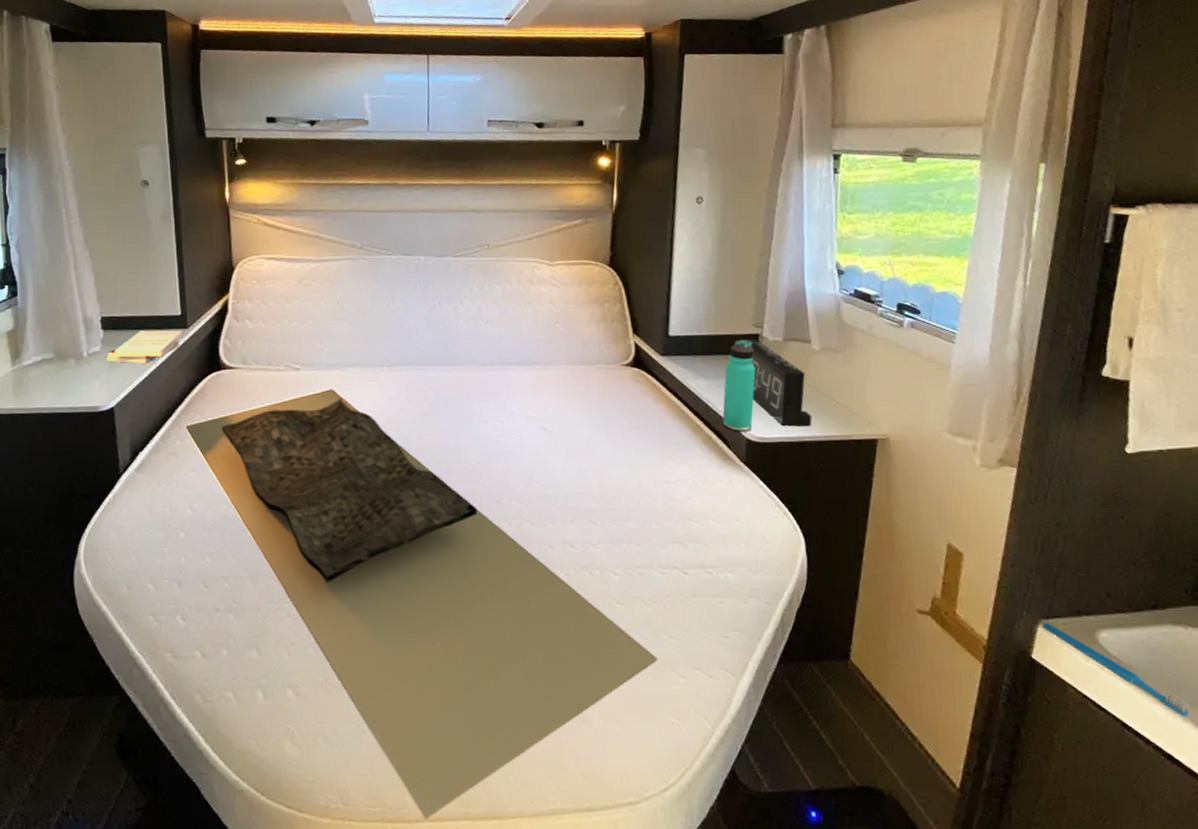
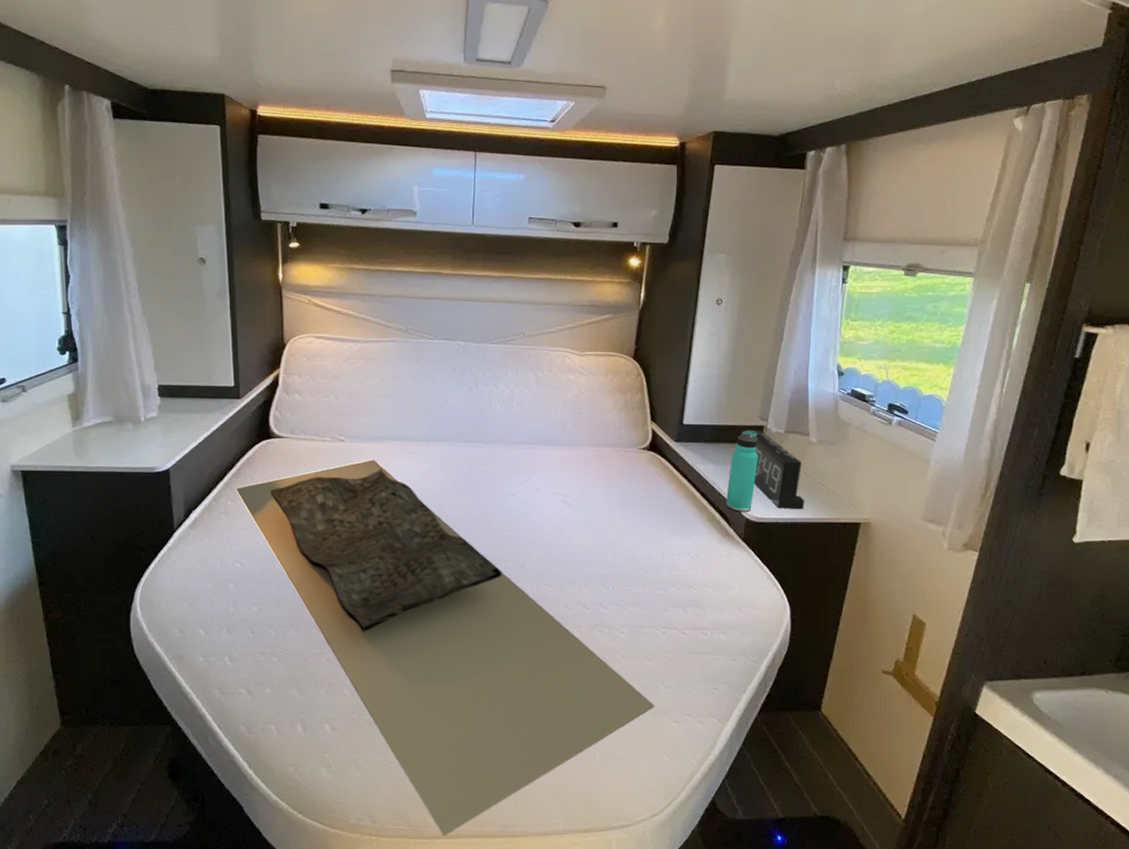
books: present [106,330,184,364] -> none [163,399,236,430]
toothbrush: present [1042,622,1190,717] -> none [987,683,1103,765]

